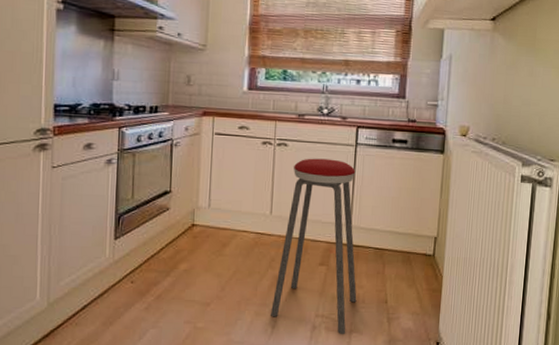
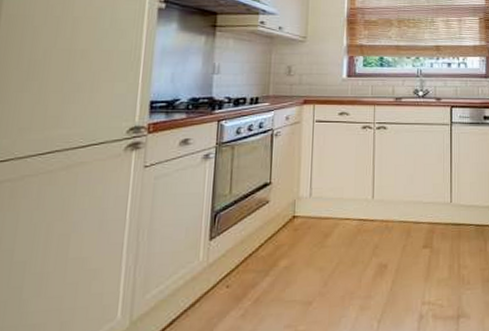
music stool: present [271,158,357,334] -> none [376,139,462,321]

